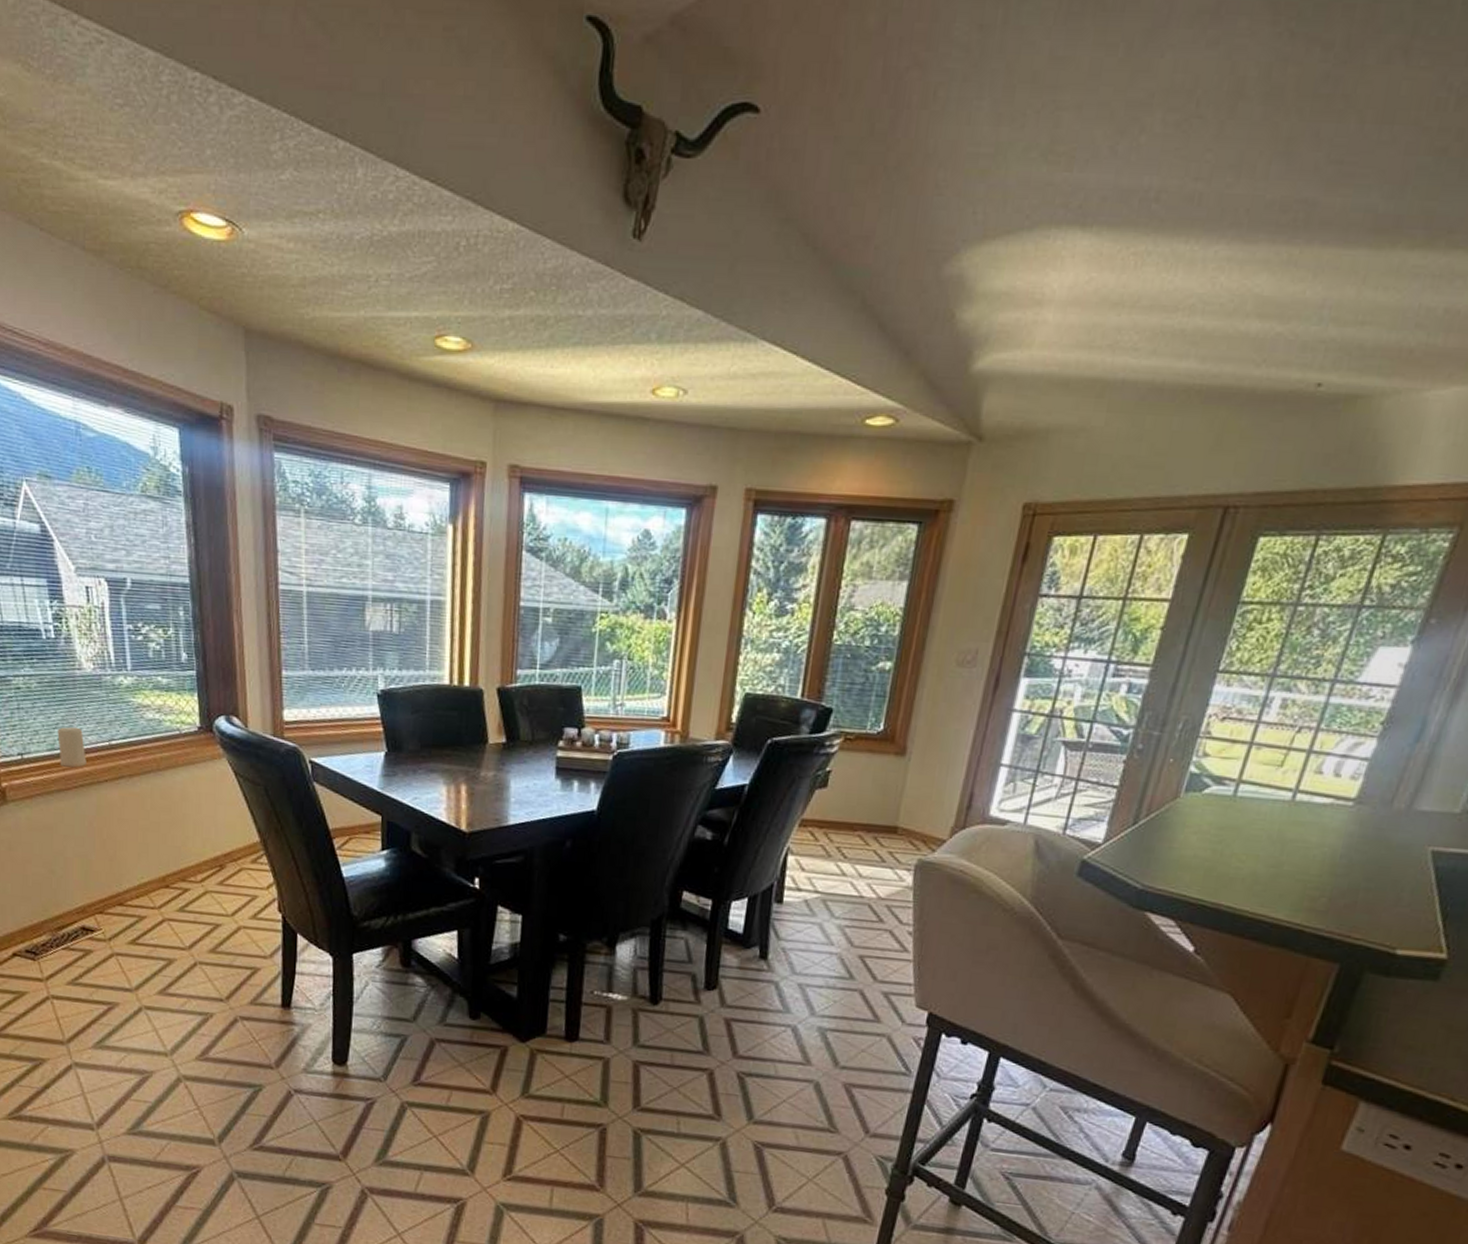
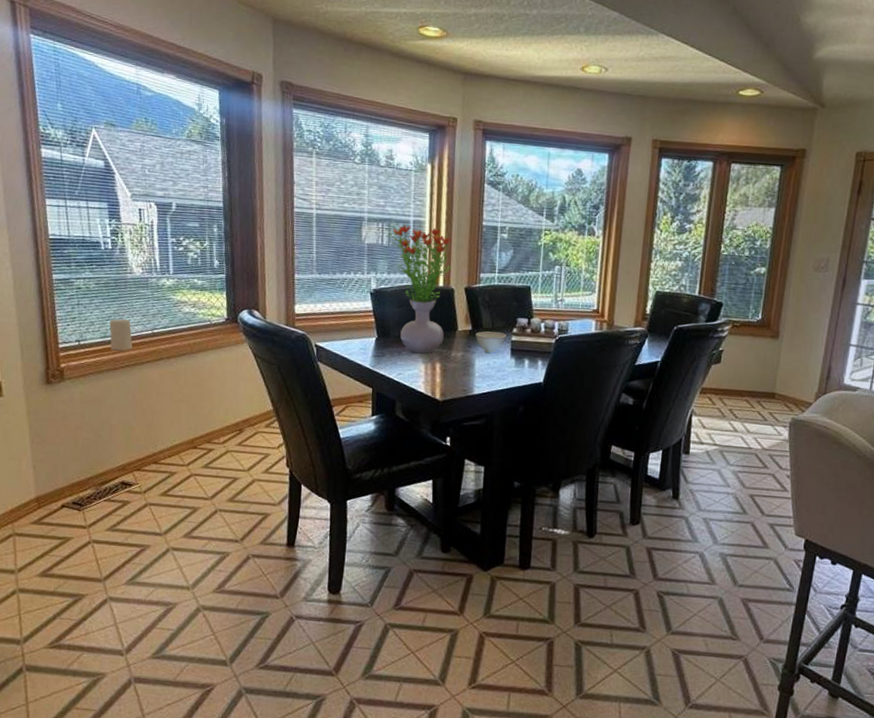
flower arrangement: none [398,606,480,773] -> present [388,225,452,354]
bowl: none [510,744,551,774] -> present [475,331,507,354]

